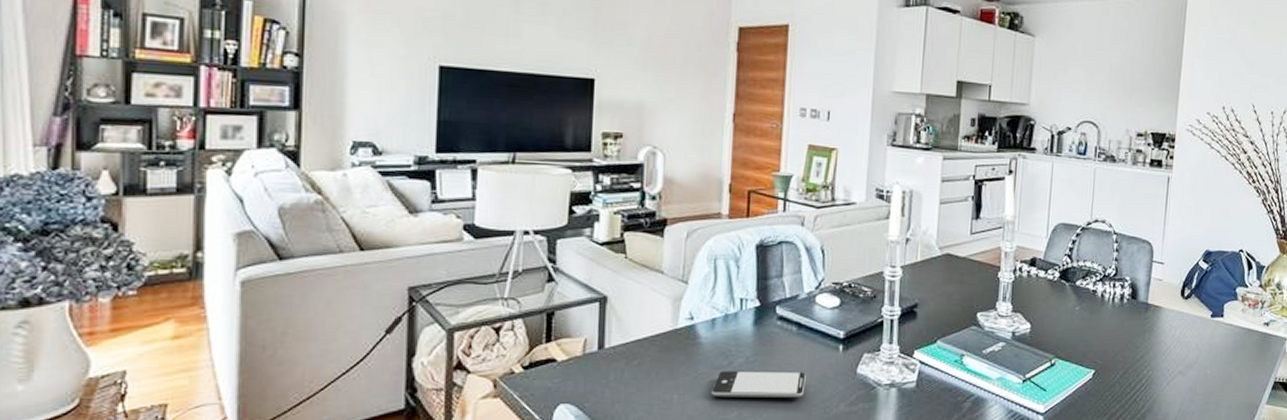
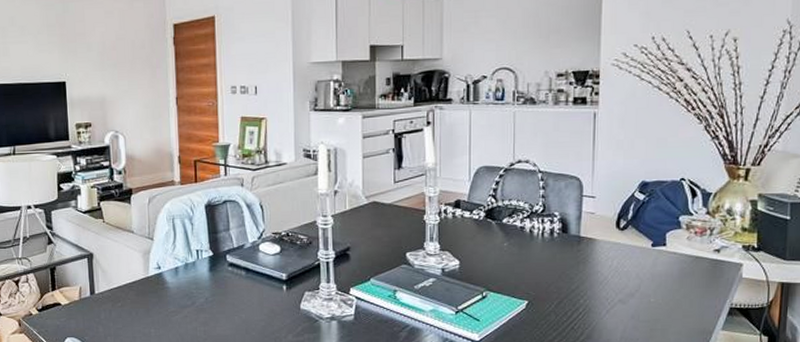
smartphone: present [712,370,806,398] -> none [181,308,257,331]

